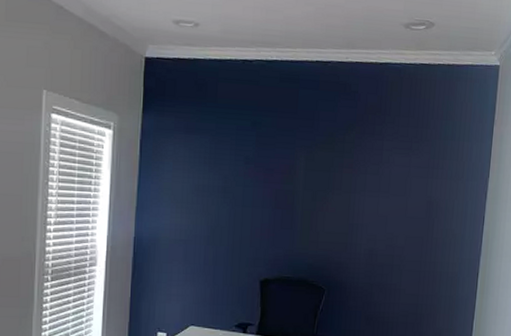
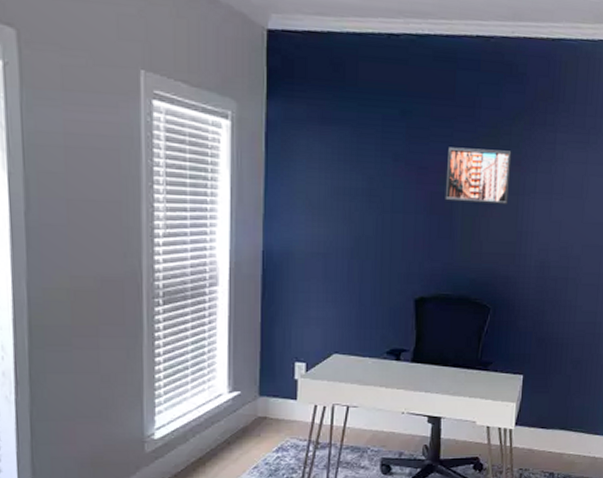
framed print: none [287,152,345,202] -> present [445,147,512,205]

